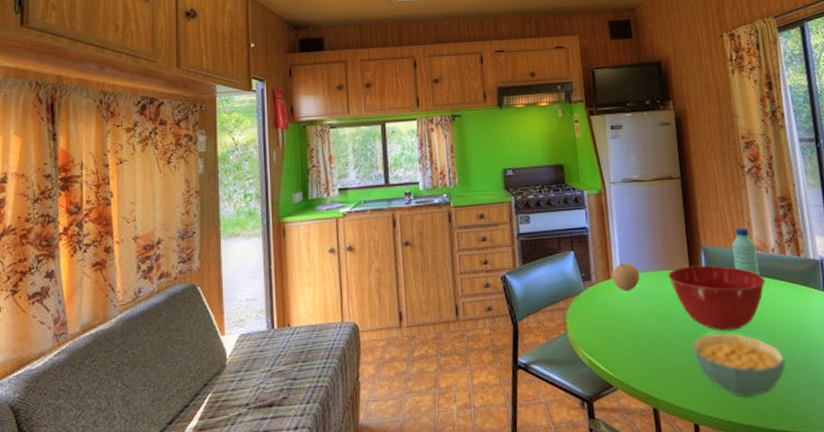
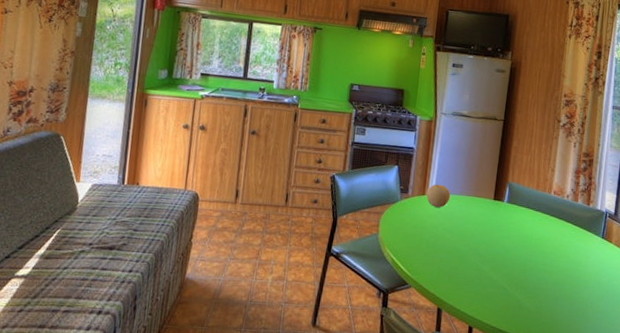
mixing bowl: present [667,265,766,331] -> none [474,196,556,257]
cereal bowl: present [691,333,786,398] -> none [481,256,557,313]
water bottle: present [731,227,760,275] -> none [532,172,555,215]

